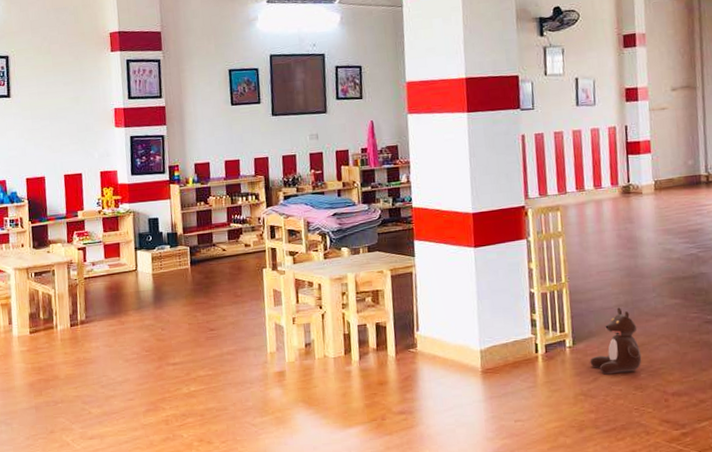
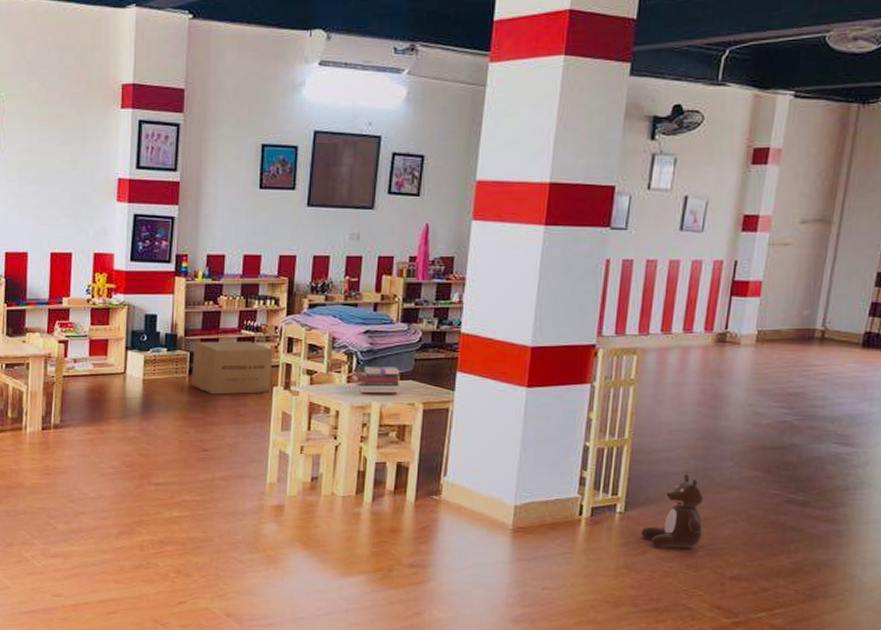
box: none [192,232,261,281] -> present [191,341,273,395]
books: none [327,241,370,267] -> present [351,366,401,395]

